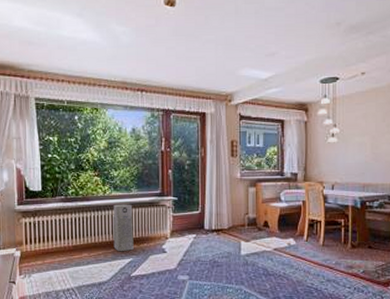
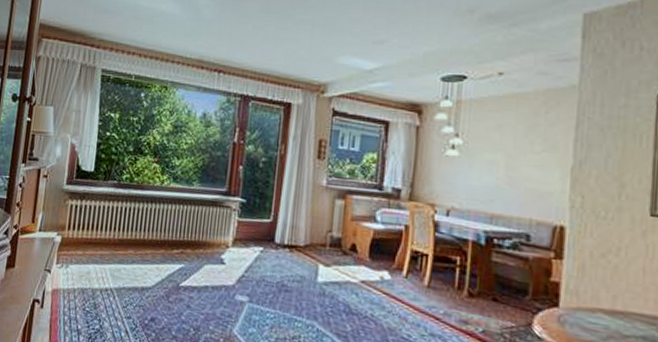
air purifier: present [113,204,134,252] -> none [164,198,192,255]

